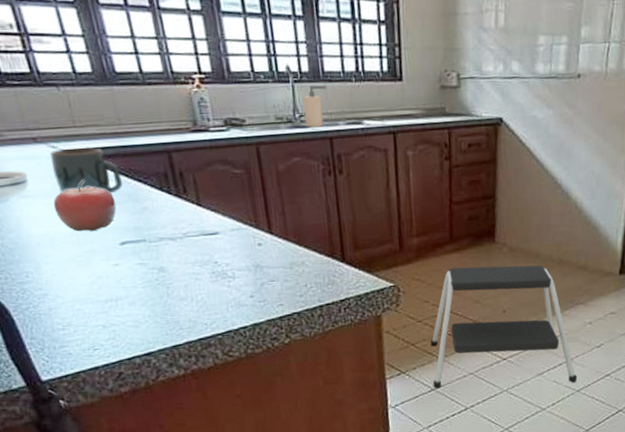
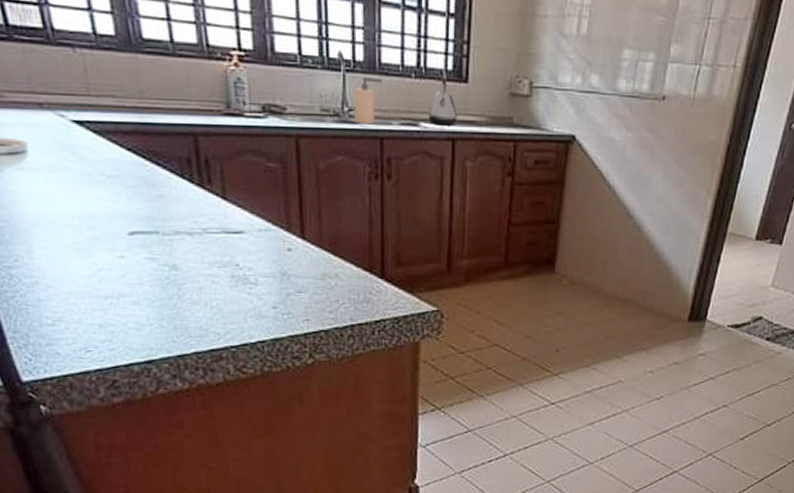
mug: present [50,147,123,195] -> none [56,119,139,177]
fruit: present [53,180,117,232] -> none [55,157,129,216]
kettle: none [369,75,396,122] -> present [428,74,458,126]
step stool: present [430,265,578,389] -> none [470,297,632,436]

